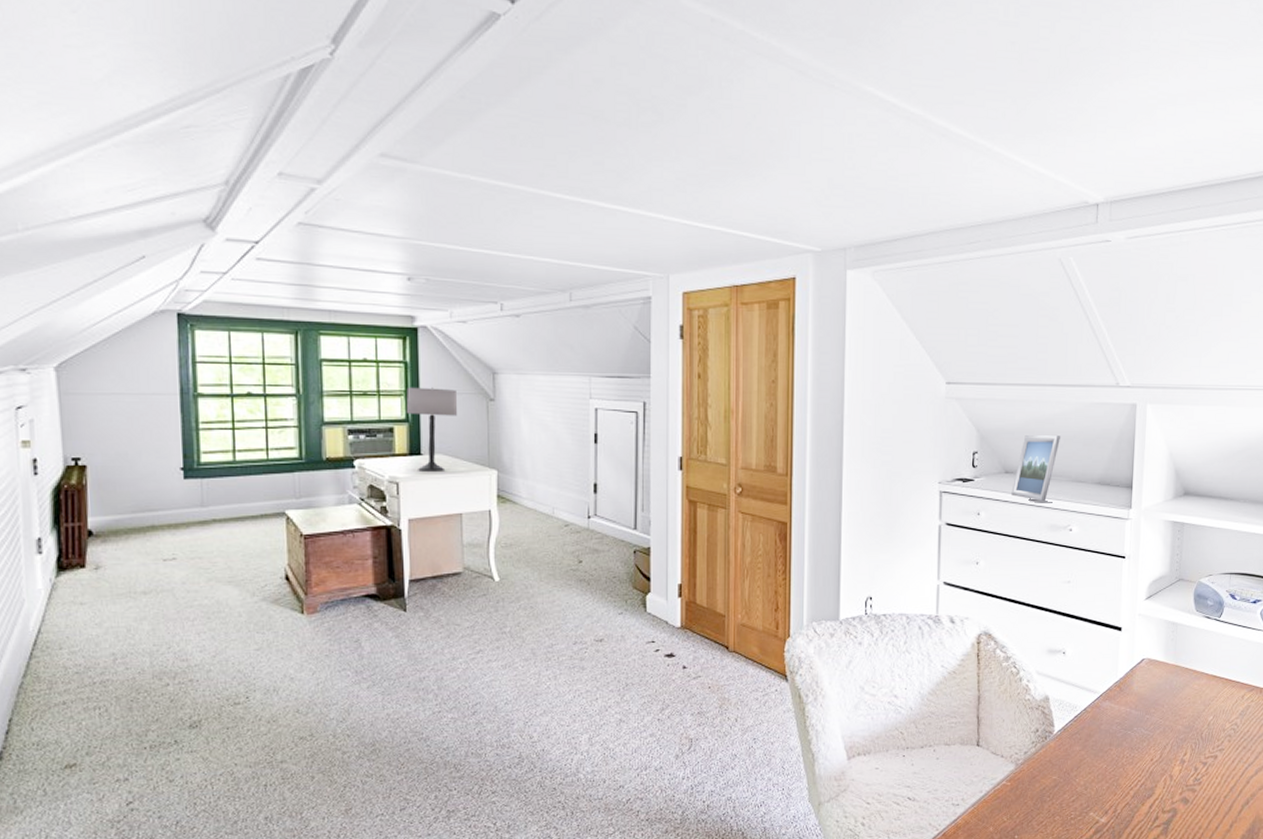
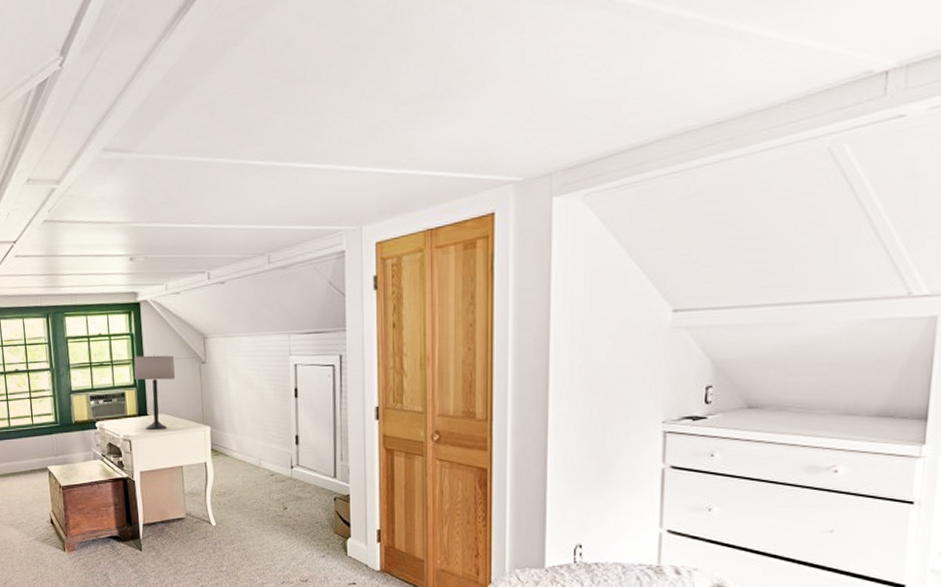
picture frame: present [1011,435,1060,502] -> none [755,361,824,440]

